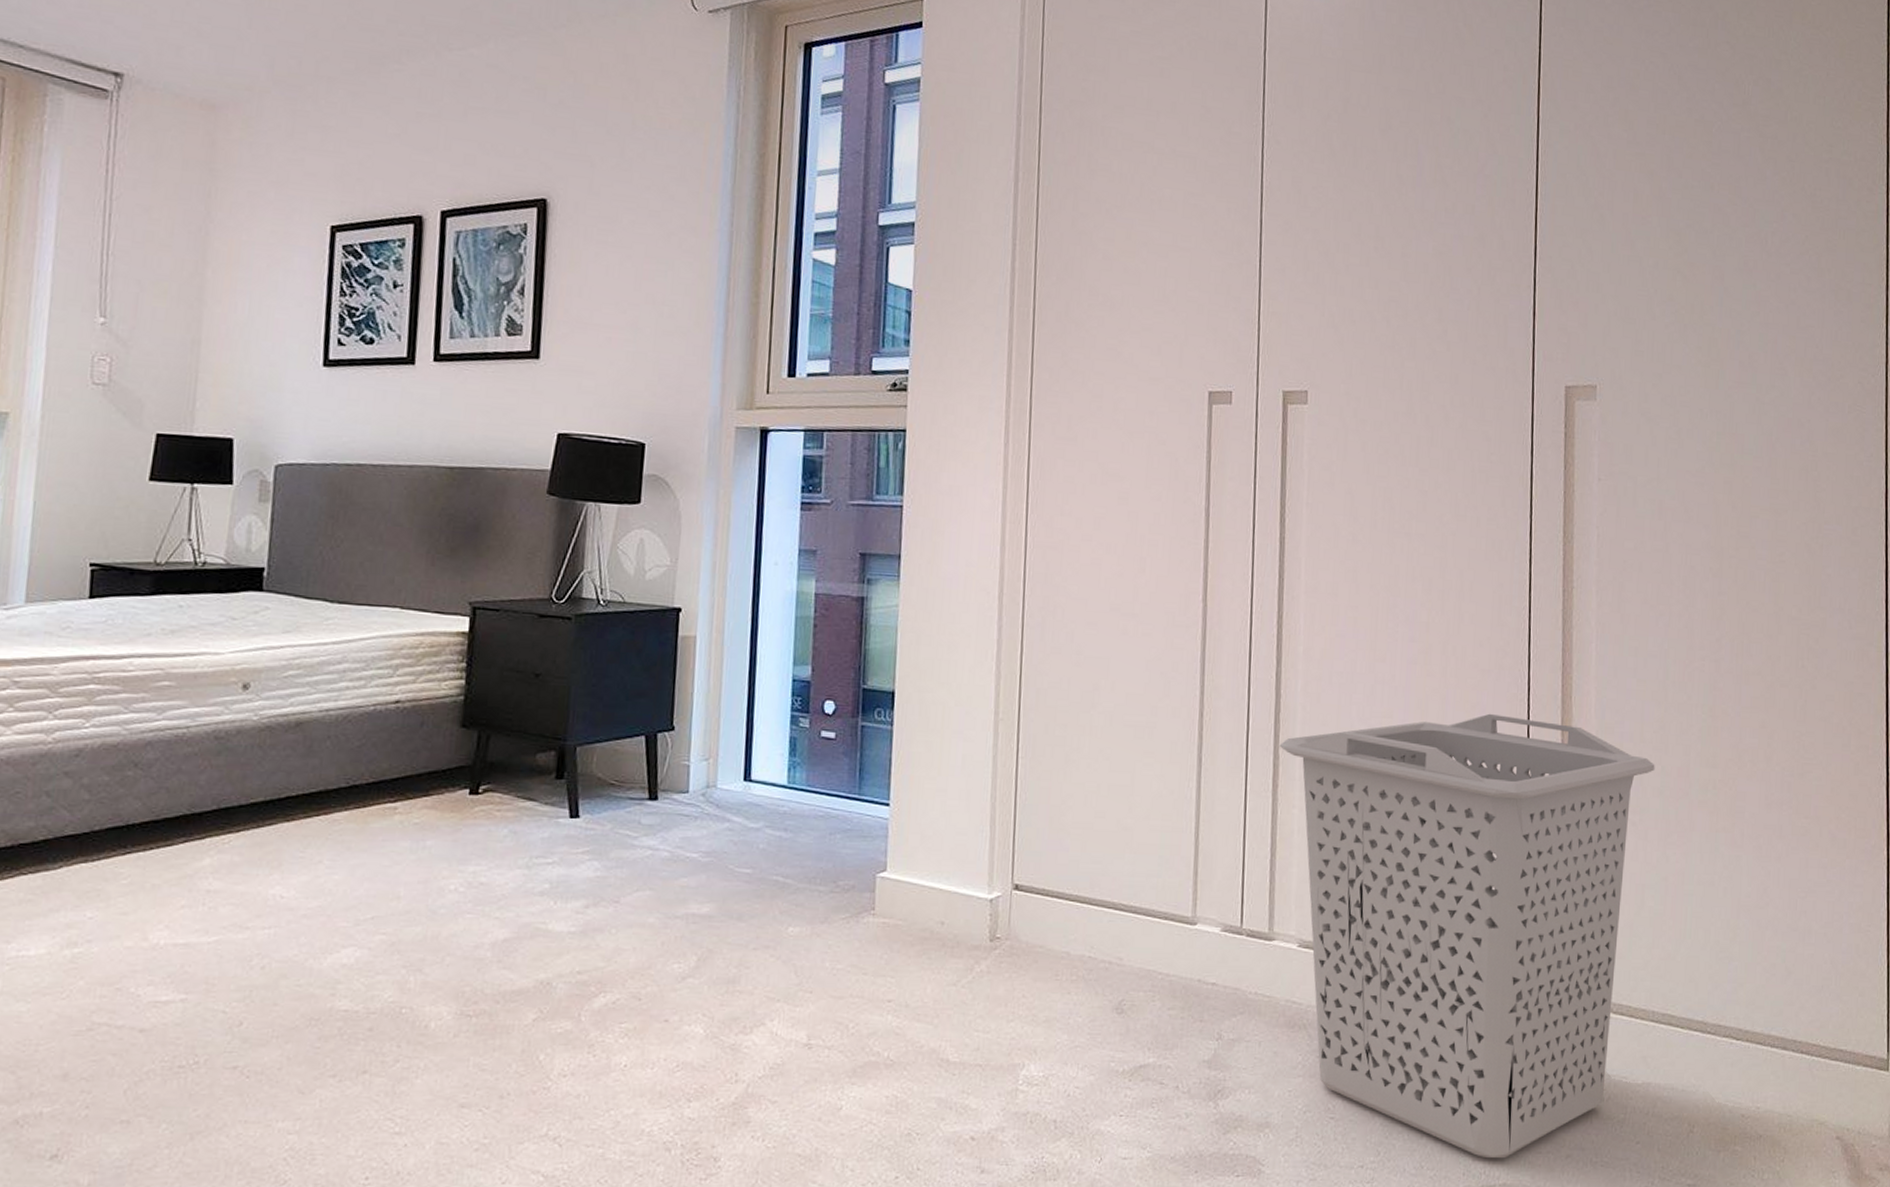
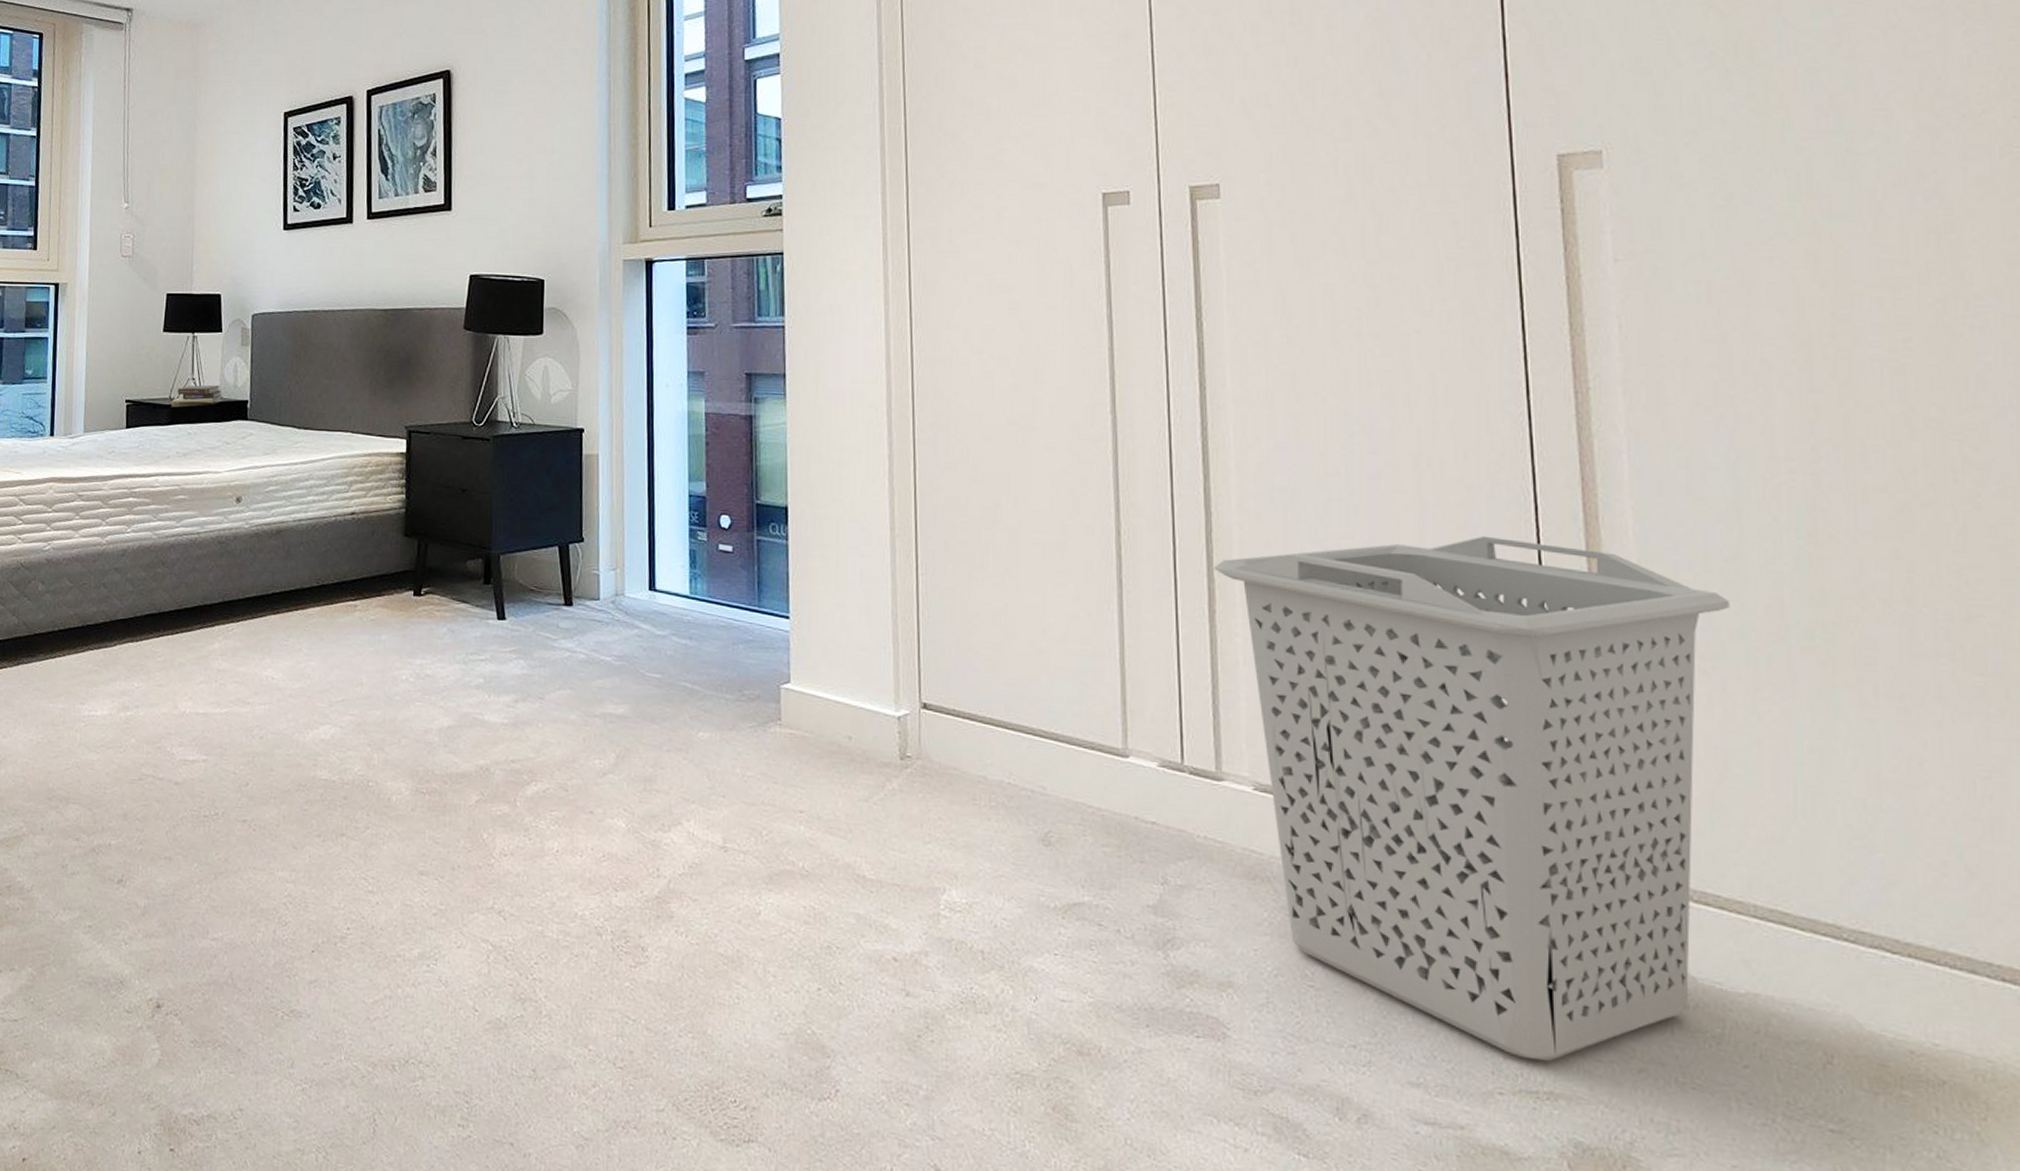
books: none [155,547,230,575] -> present [171,384,223,408]

